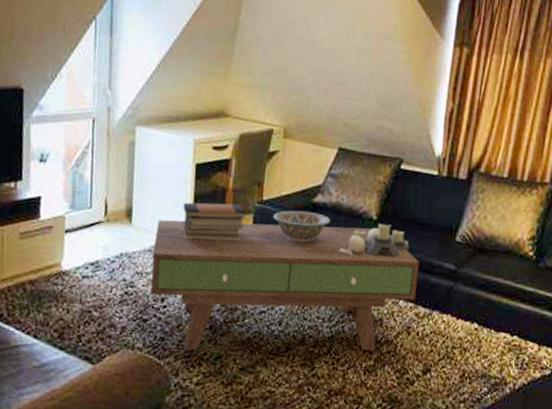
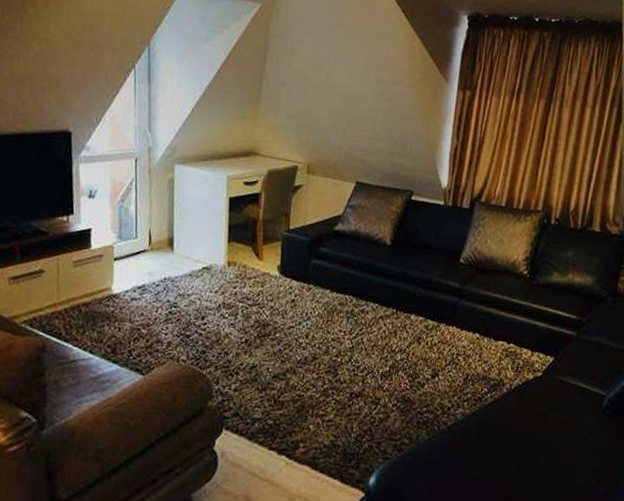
coffee table: present [150,219,419,352] -> none [192,247,428,362]
book stack: present [182,202,246,242] -> none [219,232,275,266]
decorative bowl: present [272,210,331,243] -> none [298,238,350,266]
candle holder: present [339,223,410,258] -> none [358,248,420,278]

